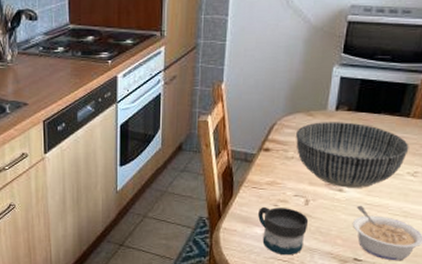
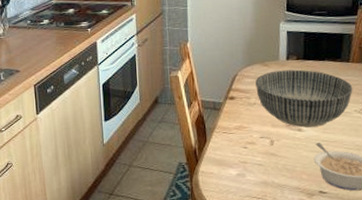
mug: present [258,206,309,256] -> none [230,149,276,193]

